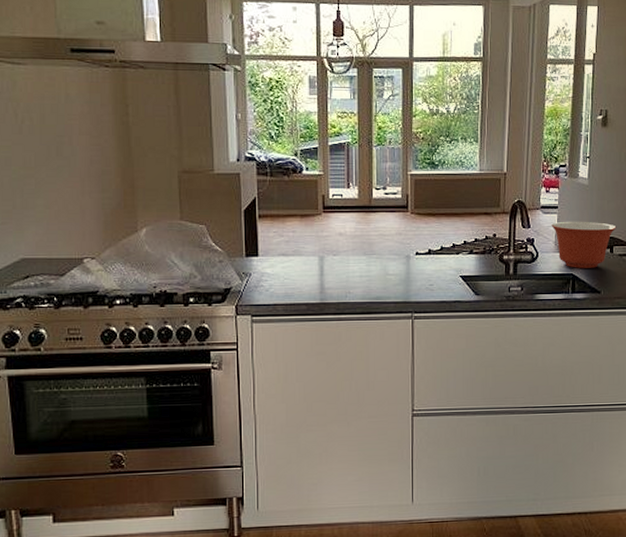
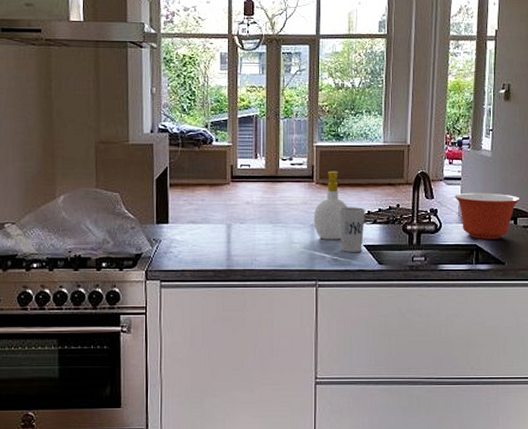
soap bottle: none [408,200,444,271] -> present [313,171,348,240]
cup: none [435,237,461,283] -> present [340,207,365,252]

